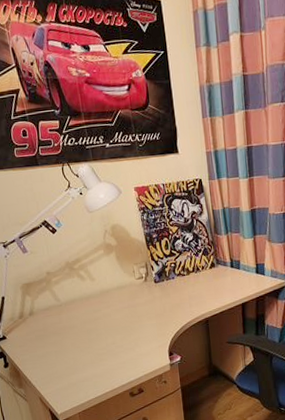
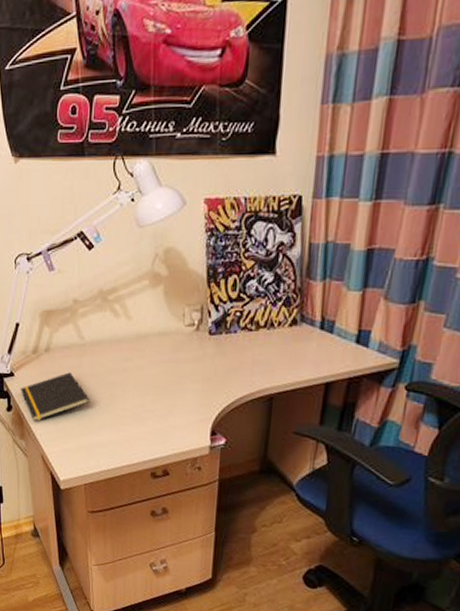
notepad: none [13,328,73,372] -> present [20,372,90,422]

